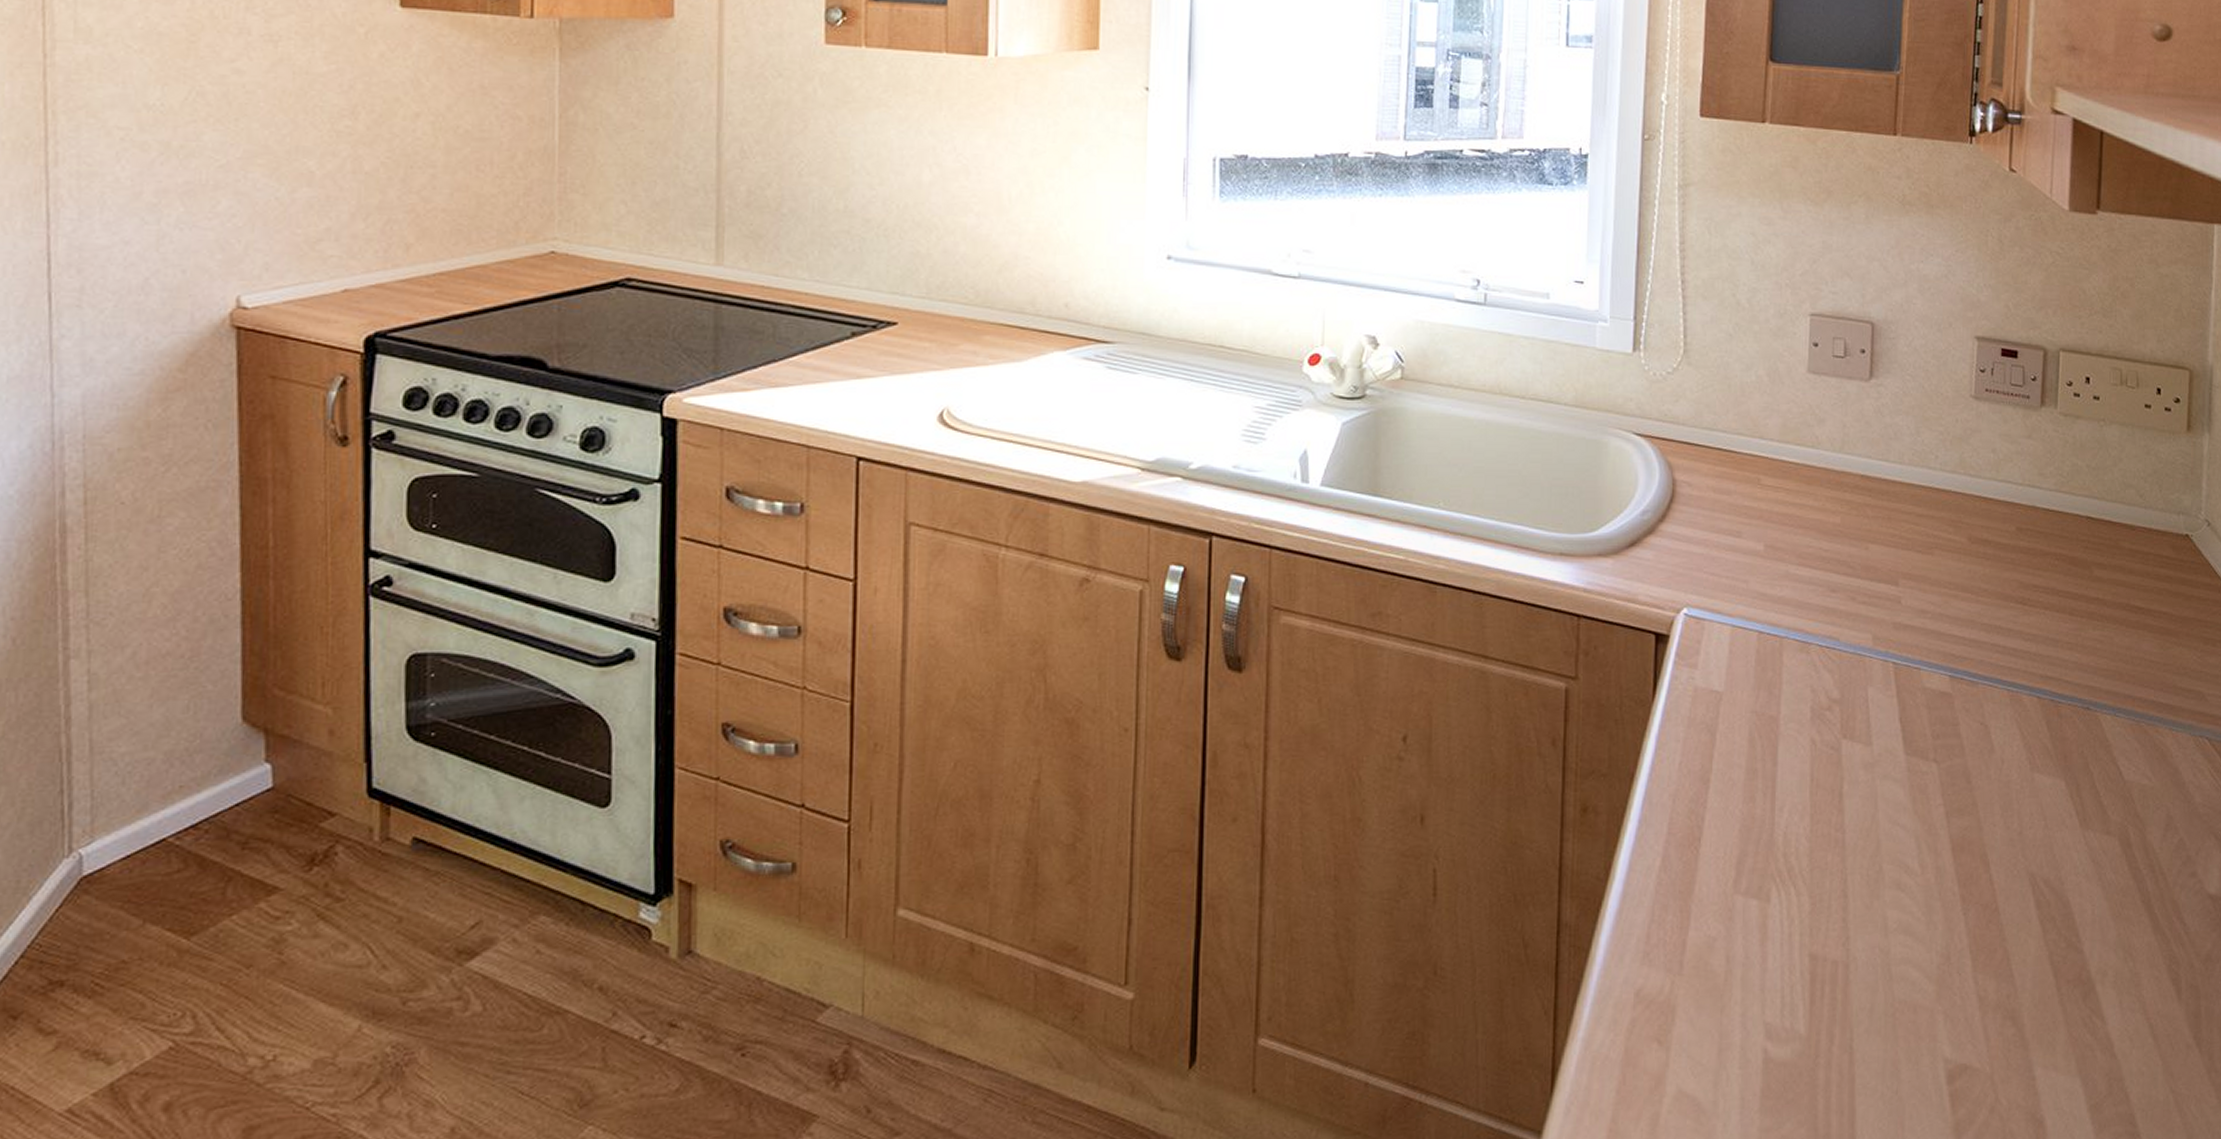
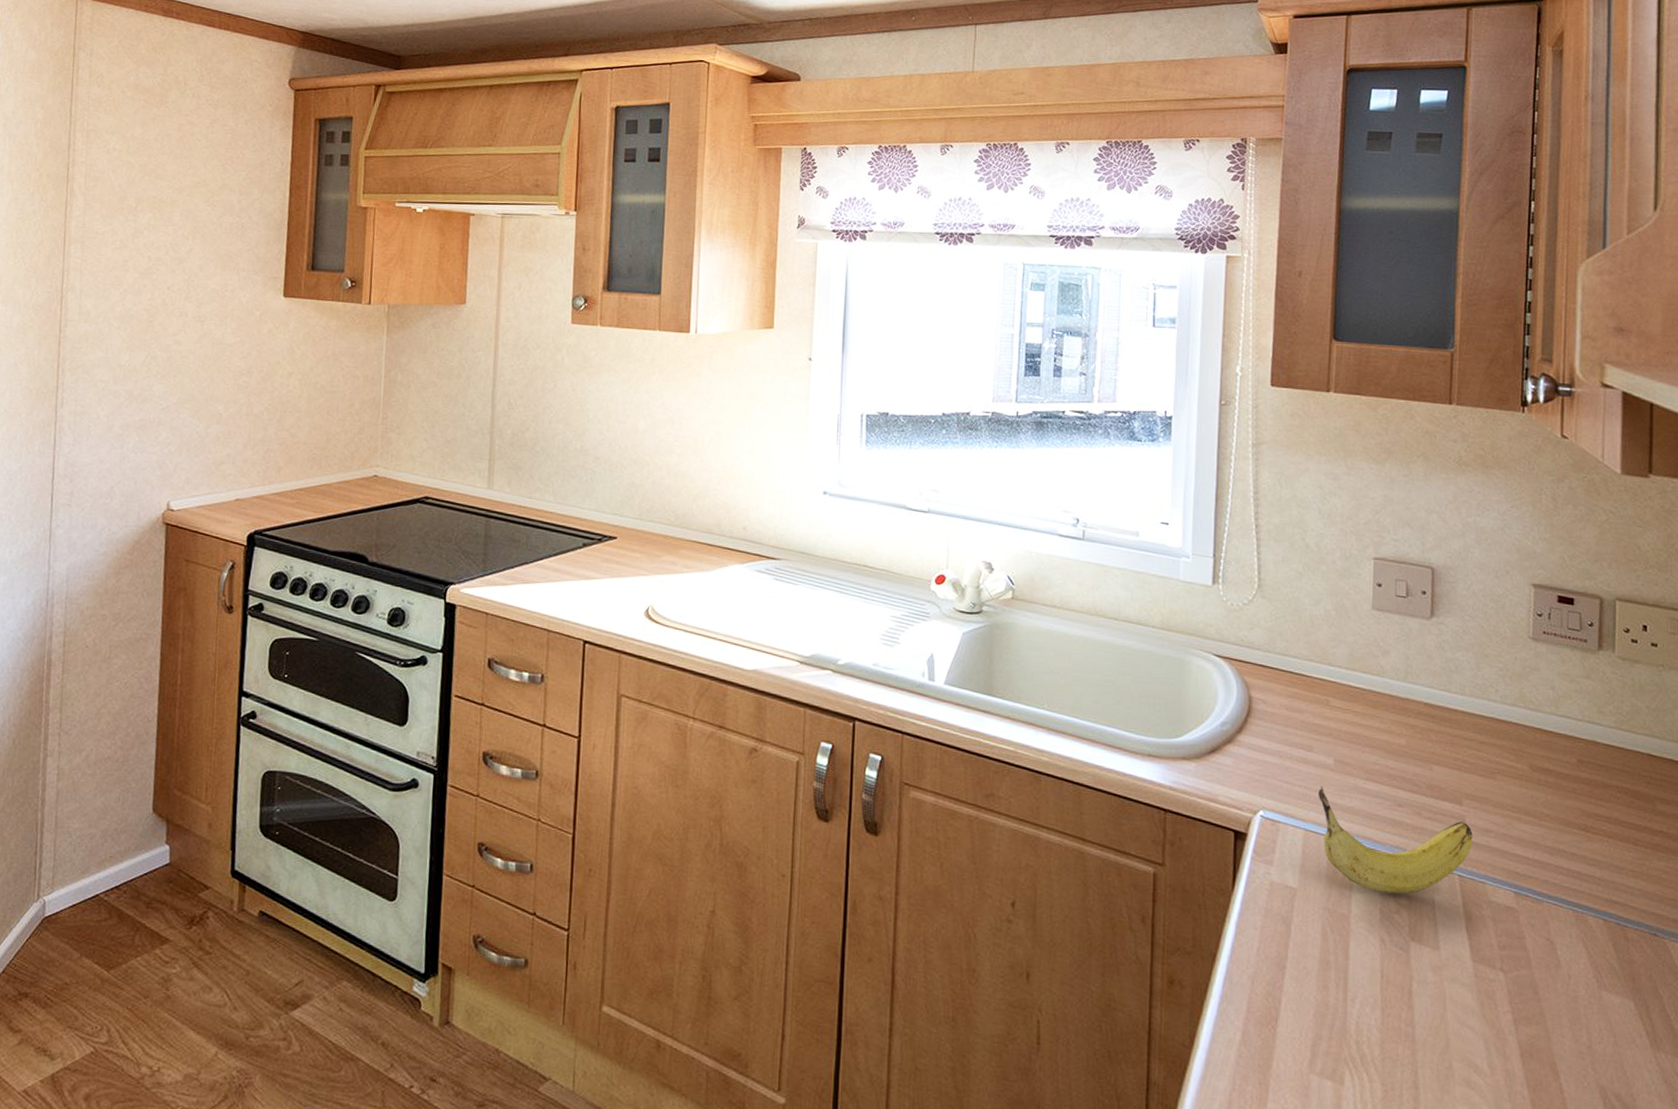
fruit: none [1747,575,1908,689] -> present [1319,786,1473,894]

